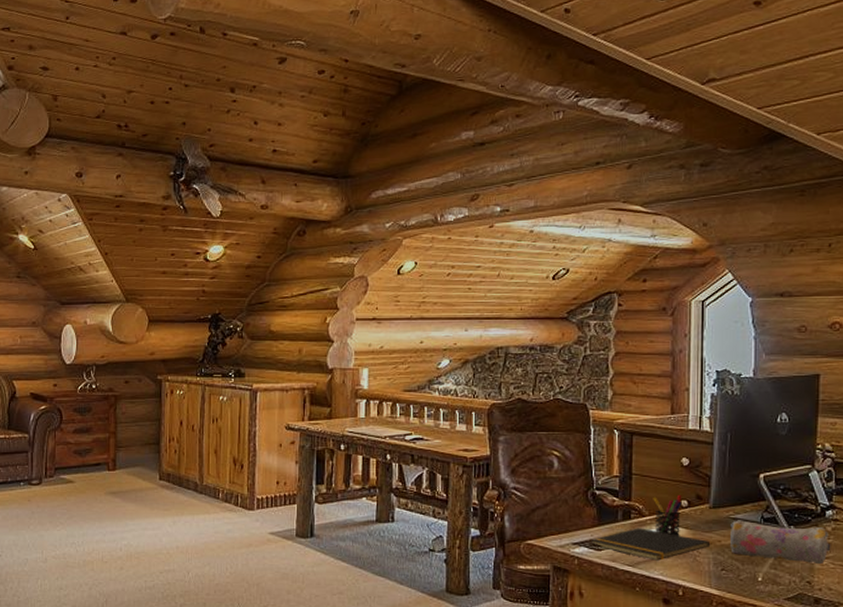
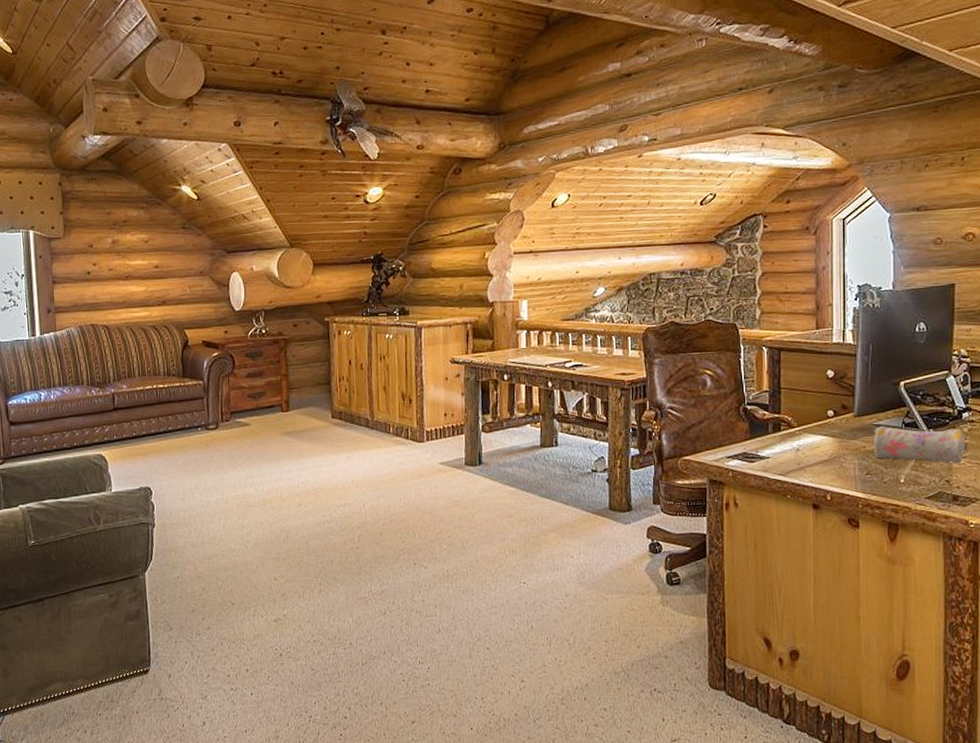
notepad: present [591,528,711,561] -> none [744,439,856,469]
pen holder: present [653,494,682,536] -> none [801,405,828,445]

